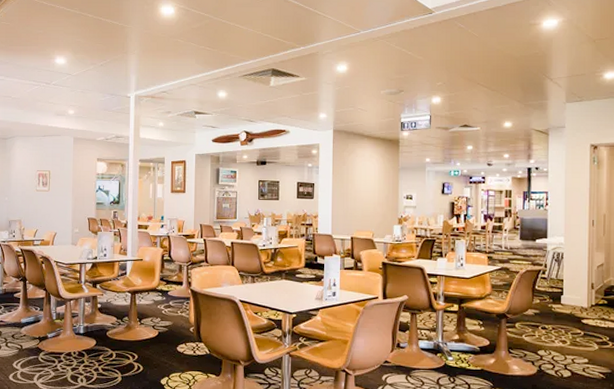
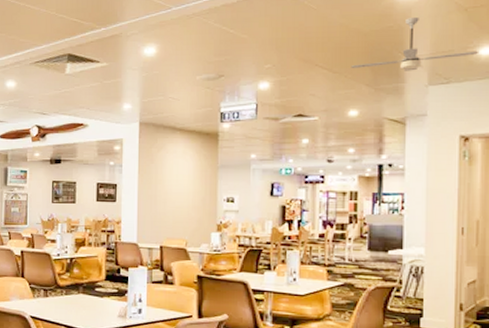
ceiling fan: none [506,46,604,90] -> present [351,18,478,71]

